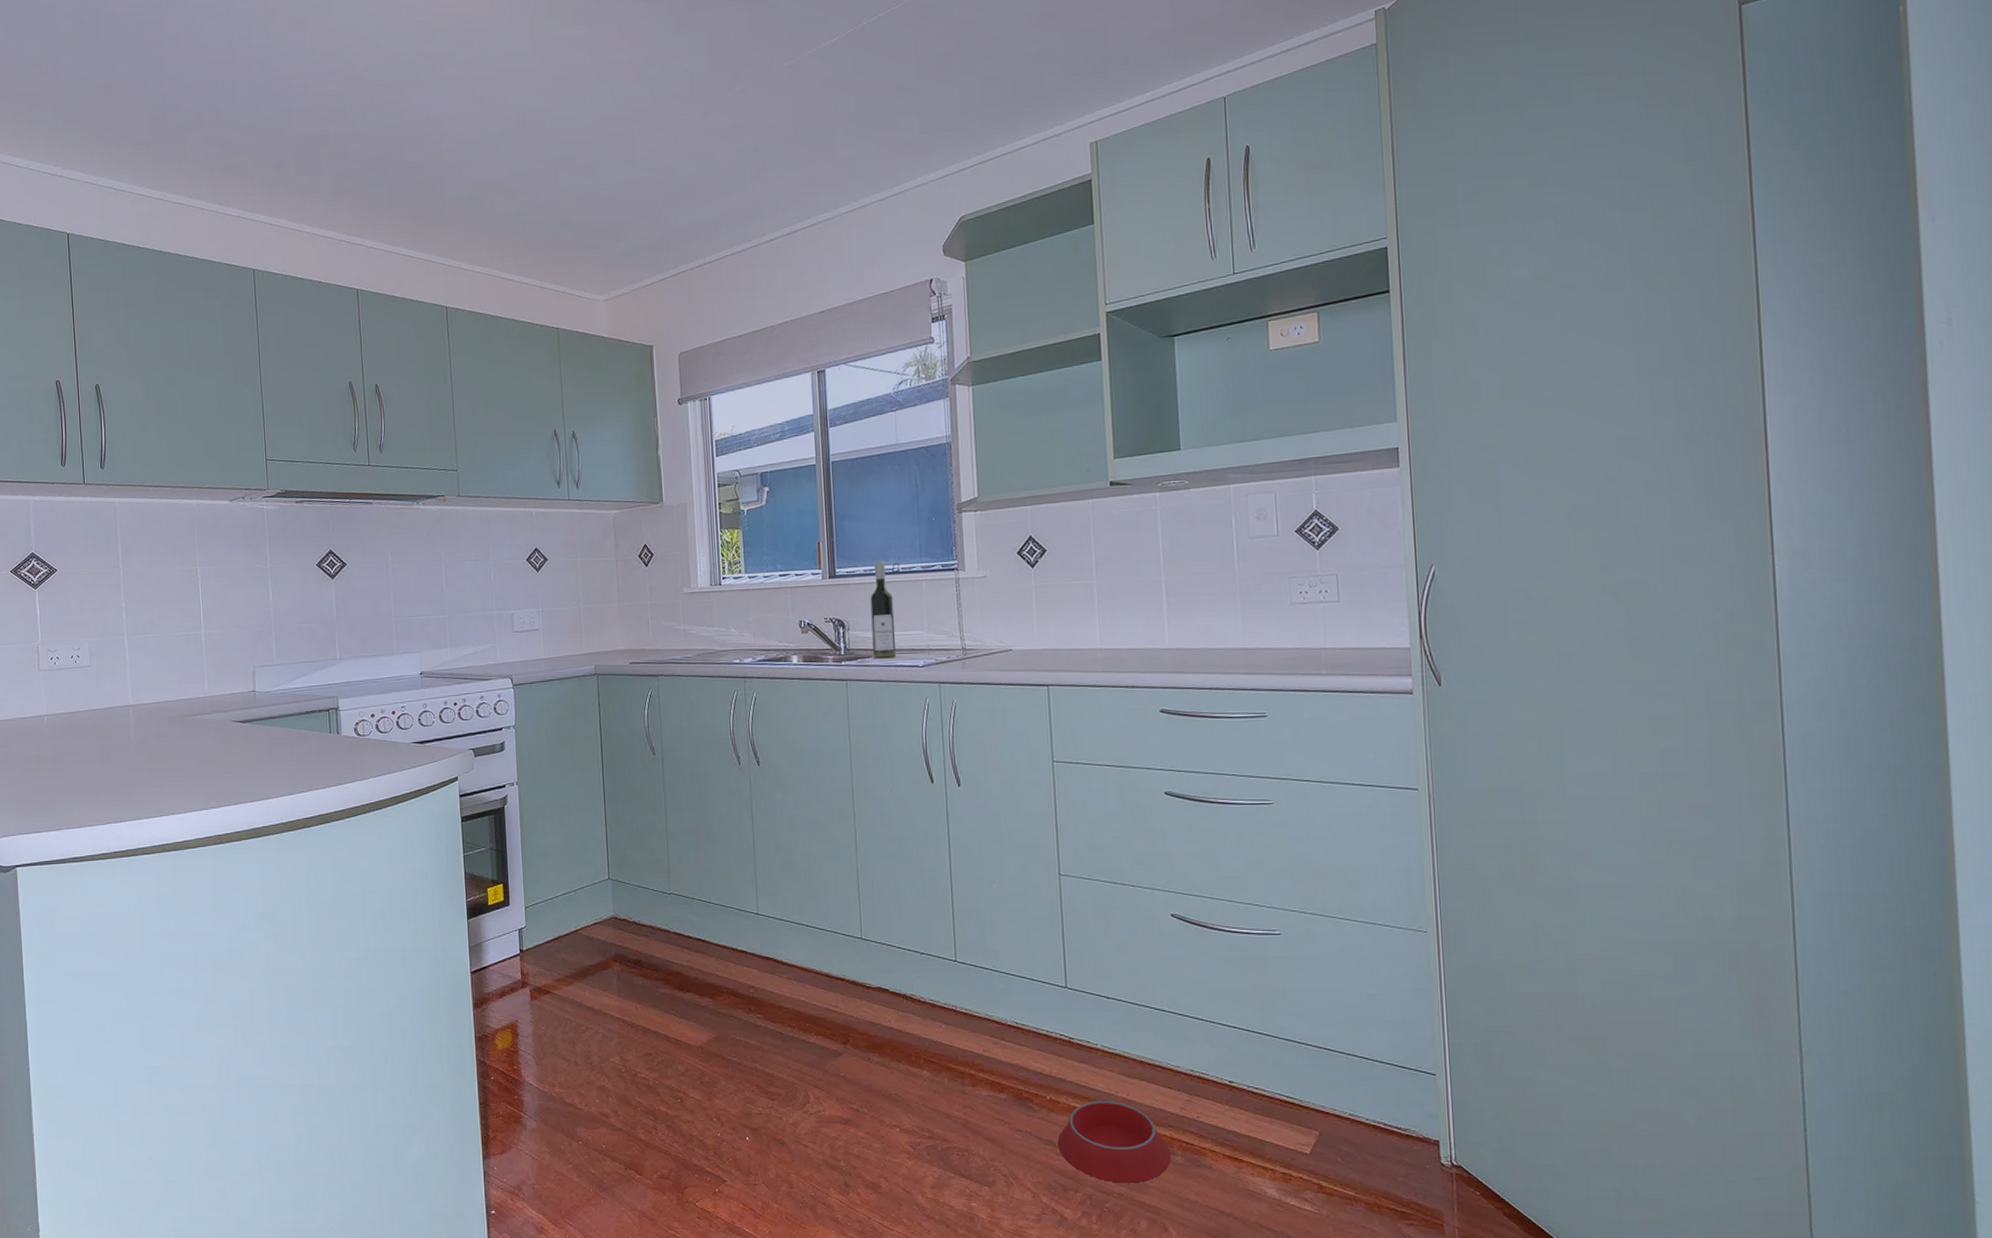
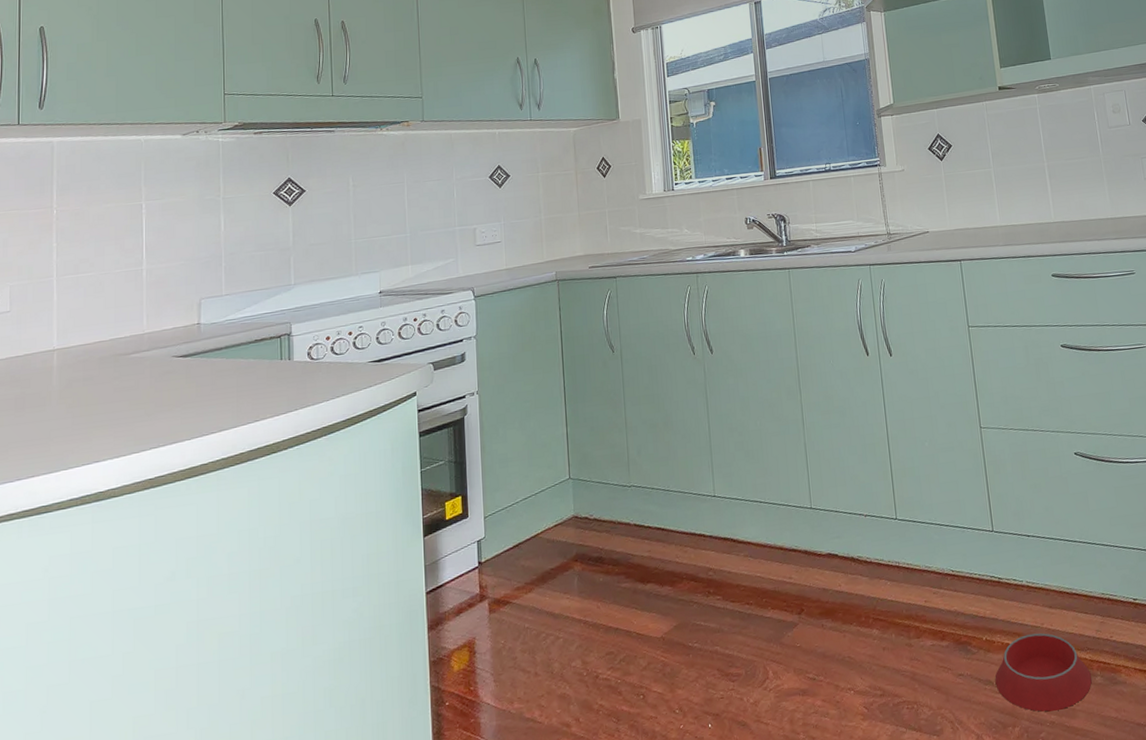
bottle: present [870,561,897,659] -> none [806,161,832,248]

